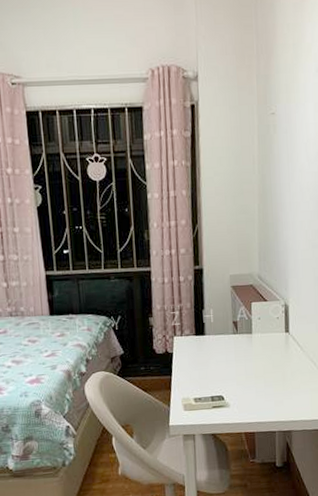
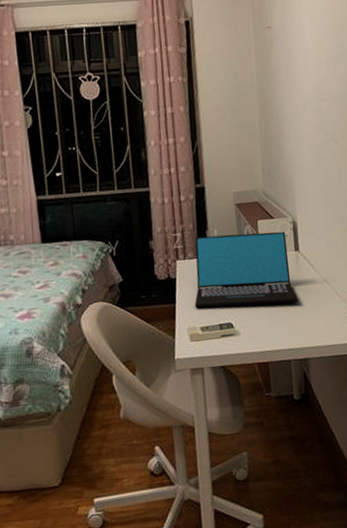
laptop: none [189,314,285,381] -> present [194,231,298,308]

